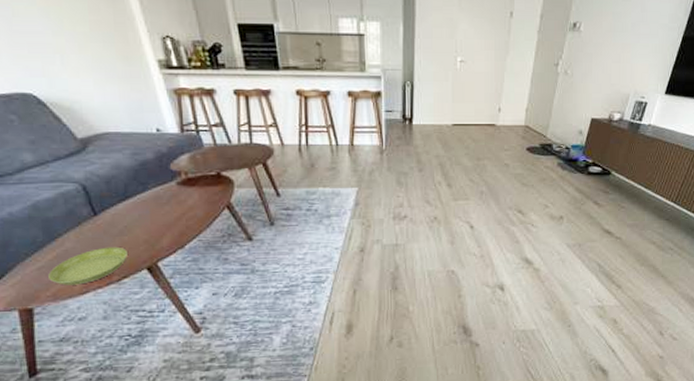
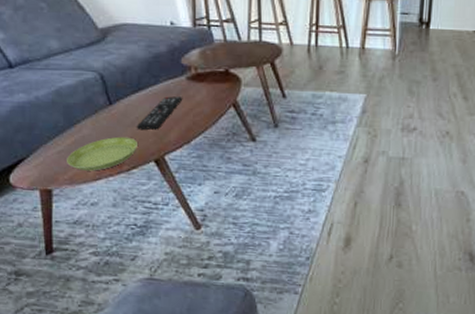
remote control: none [124,202,174,239] -> present [136,96,183,130]

